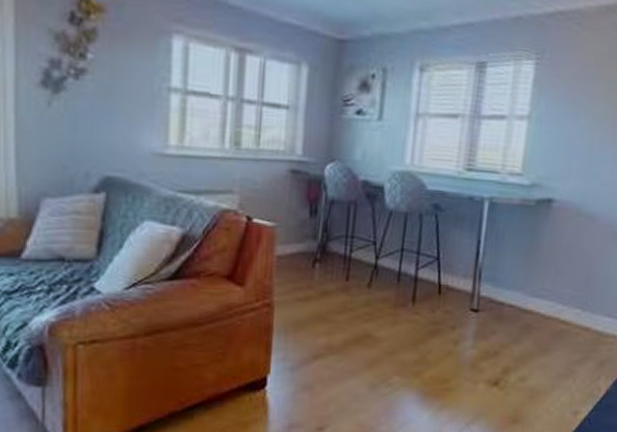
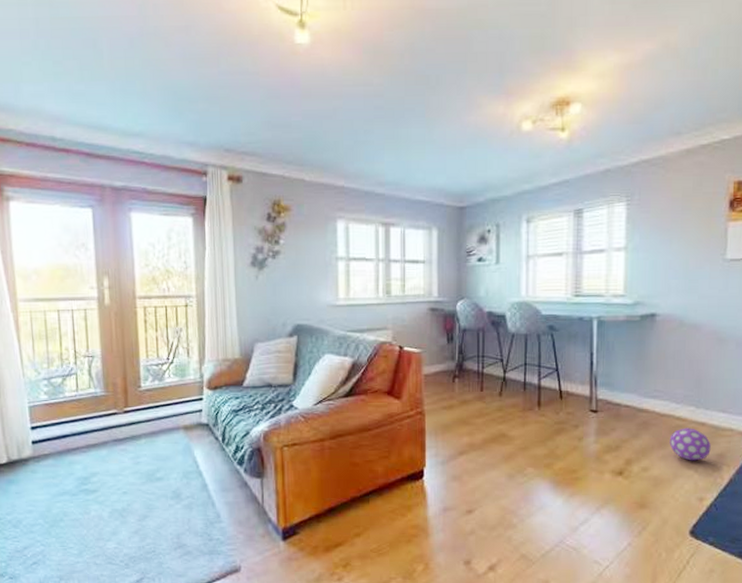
decorative ball: none [550,333,593,370] -> present [669,428,711,461]

